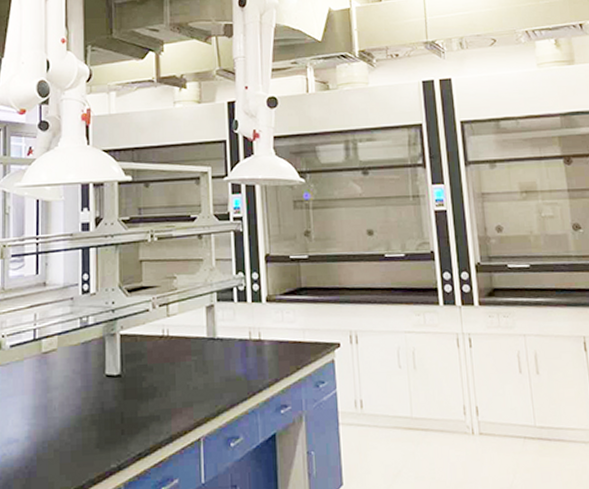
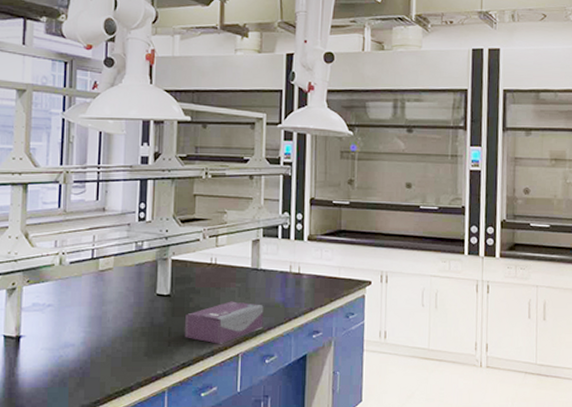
tissue box: none [139,377,225,429] -> present [185,301,264,344]

